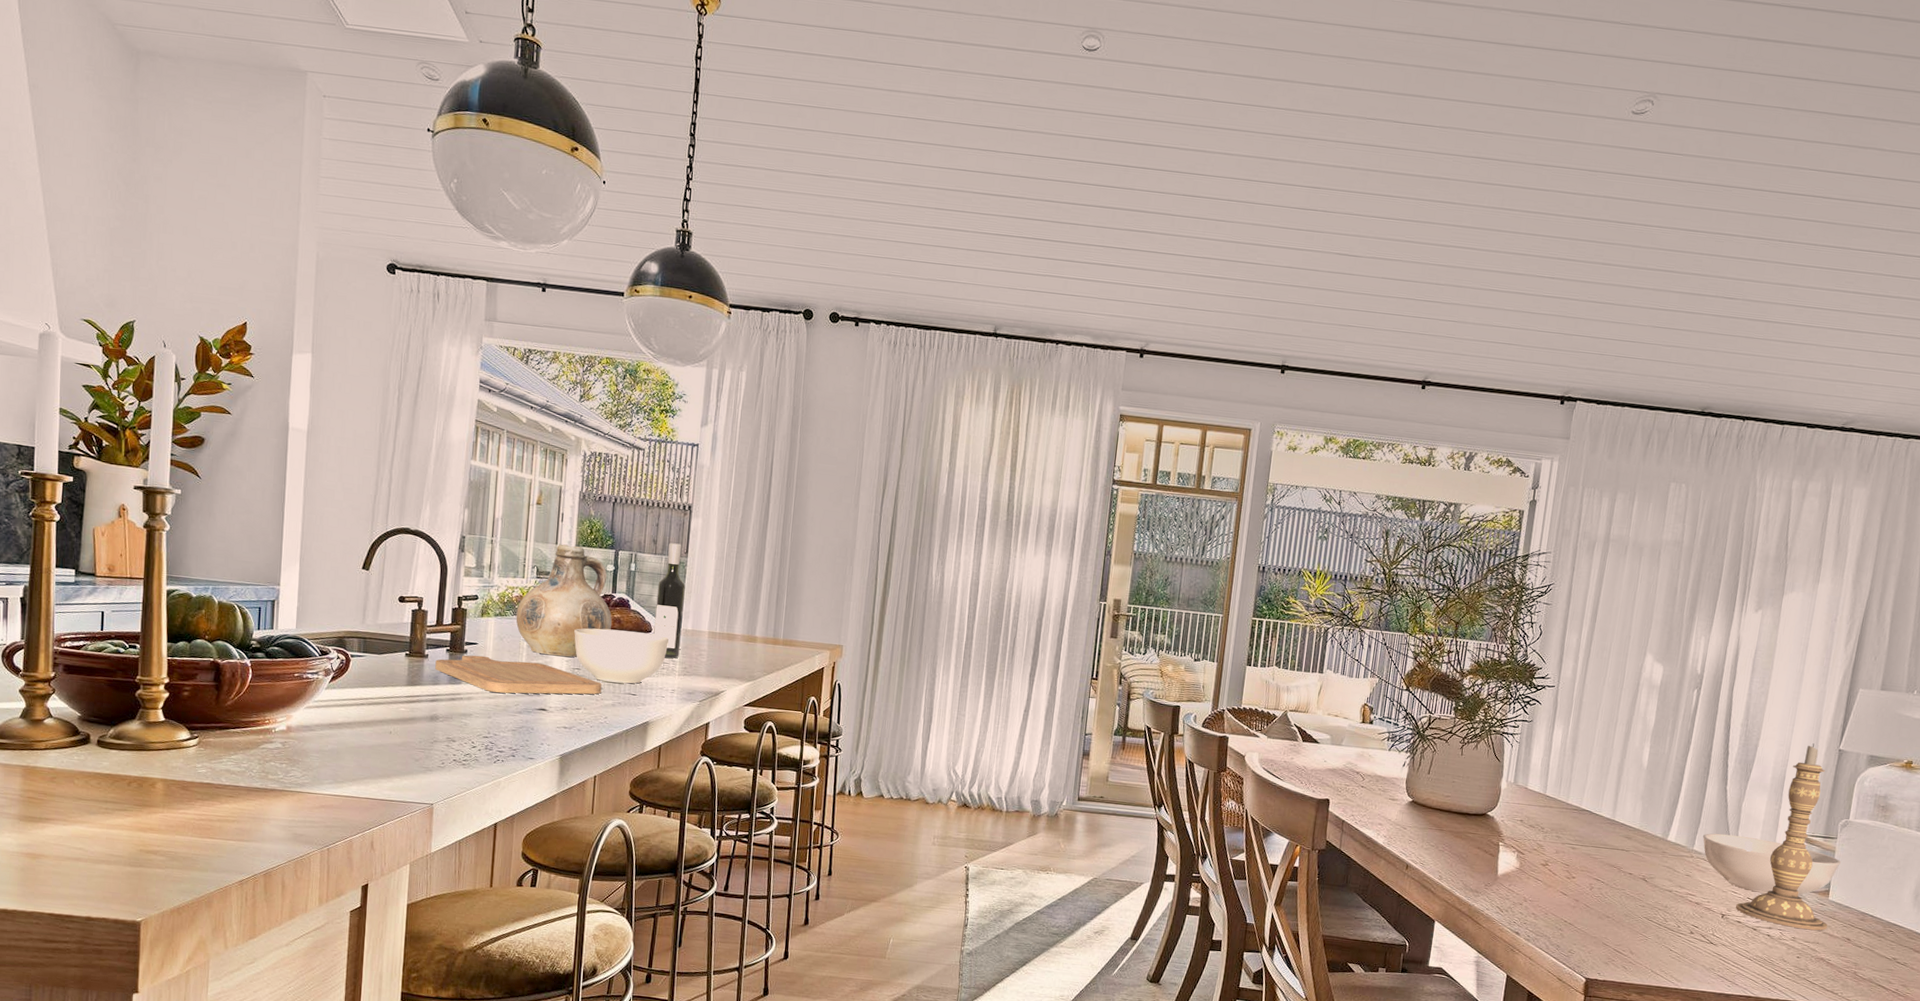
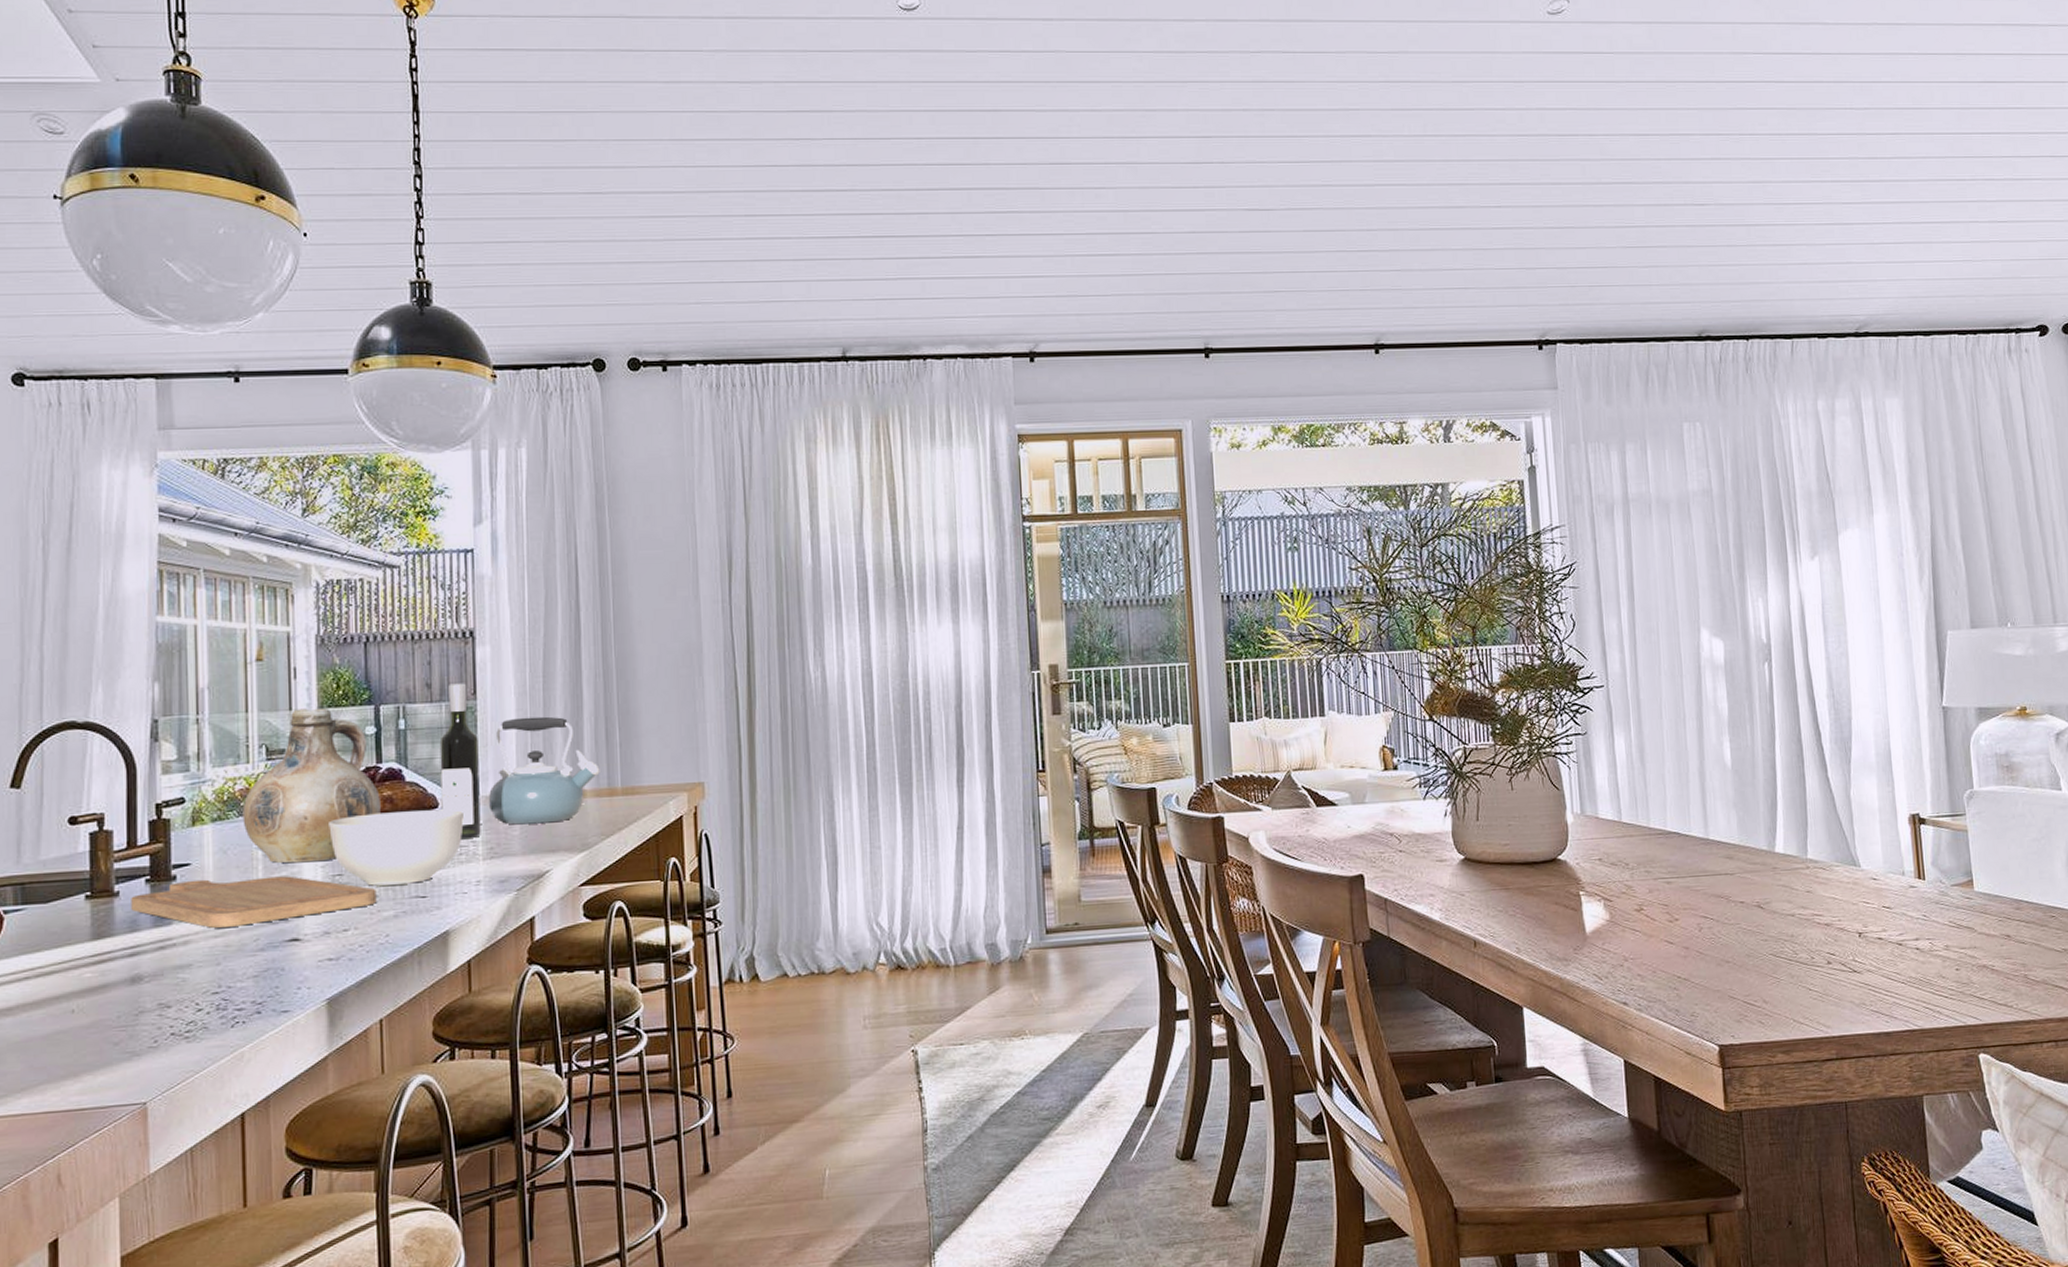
kettle: none [686,575,769,657] -> present [488,716,600,825]
bowl: present [1702,833,1841,897] -> none [1814,831,1977,898]
candlestick: present [1736,743,1828,931] -> none [1872,705,1982,934]

